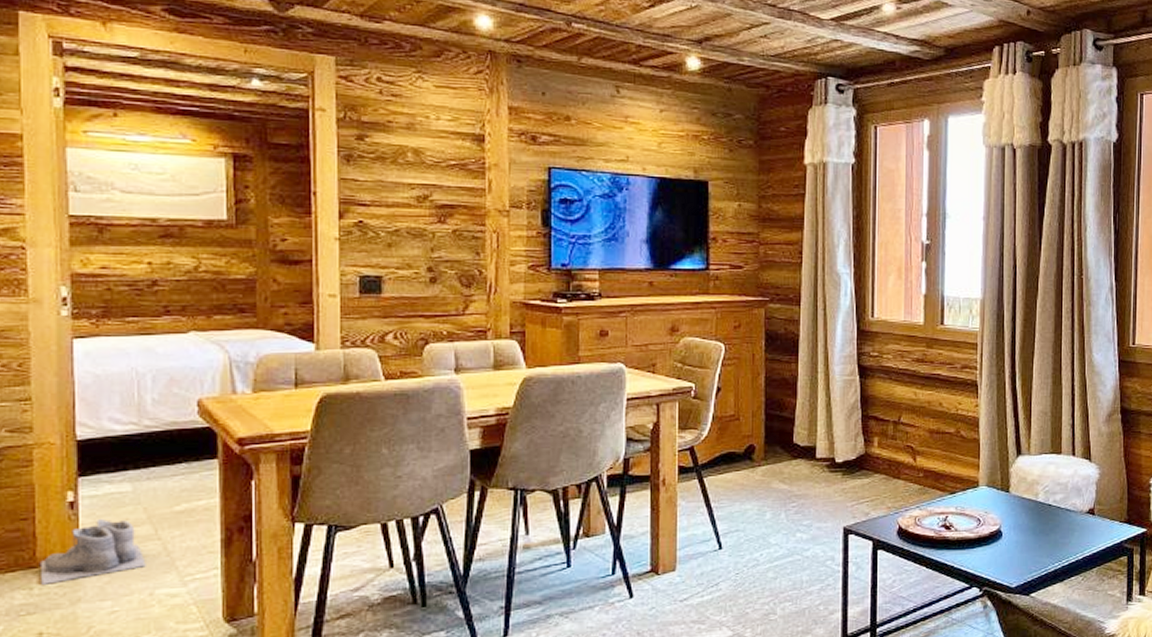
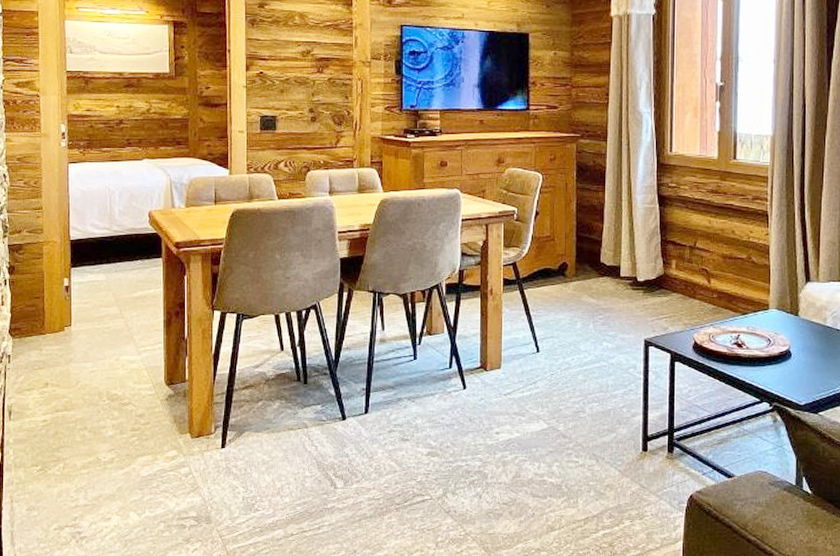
boots: present [39,518,146,585] -> none [46,299,114,347]

